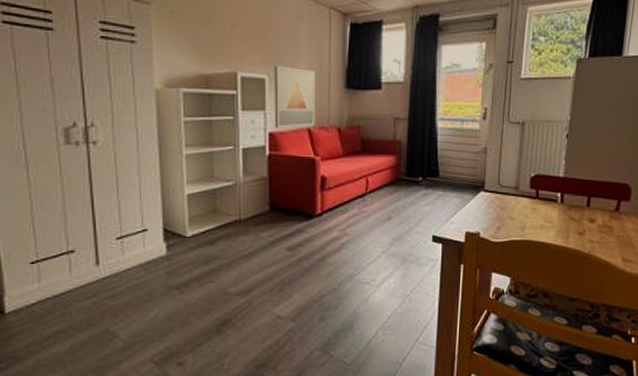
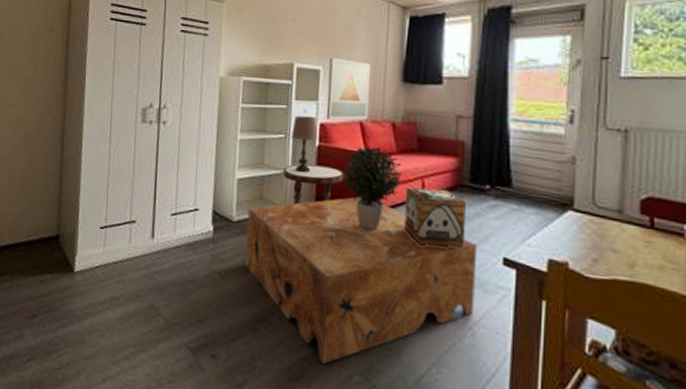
coffee table: none [202,199,412,349] -> present [244,196,476,365]
side table: none [236,174,296,214] -> present [284,164,345,205]
table lamp: none [241,126,268,183] -> present [291,115,318,173]
potted plant: none [294,151,349,229] -> present [342,145,403,232]
decorative box: none [351,184,403,235] -> present [403,187,466,249]

